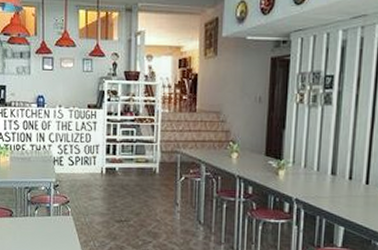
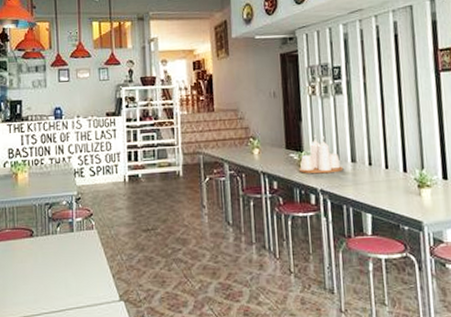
condiment set: none [275,144,322,184] -> present [298,134,344,174]

